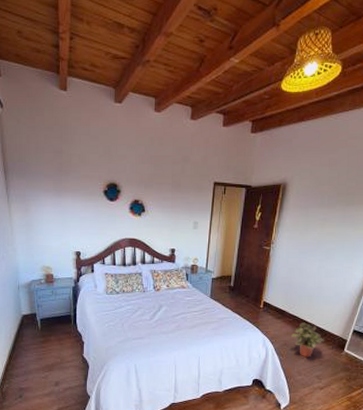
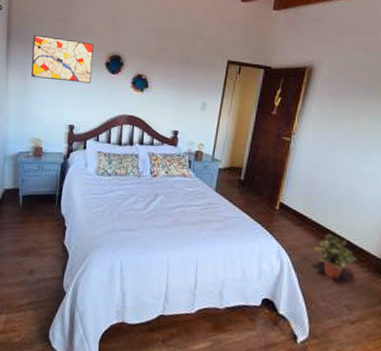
wall art: none [30,167,92,212] -> present [31,34,94,84]

